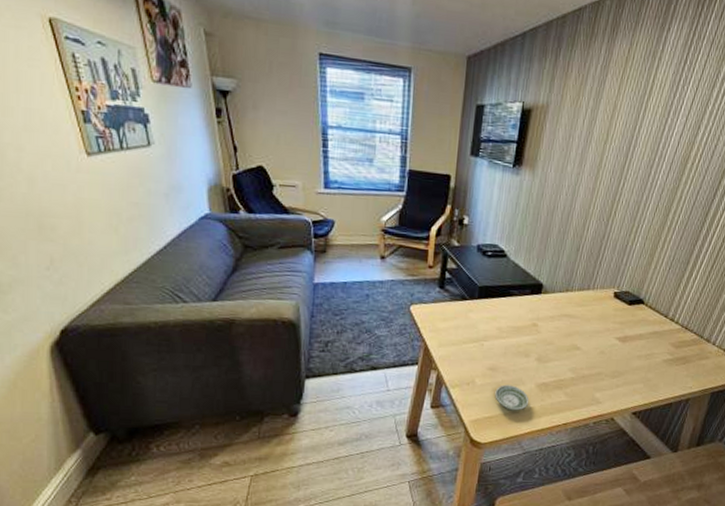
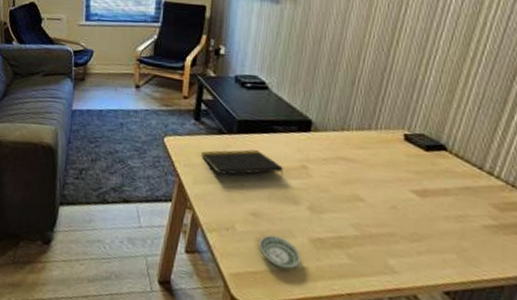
notepad: none [446,312,517,337] -> present [201,149,283,180]

